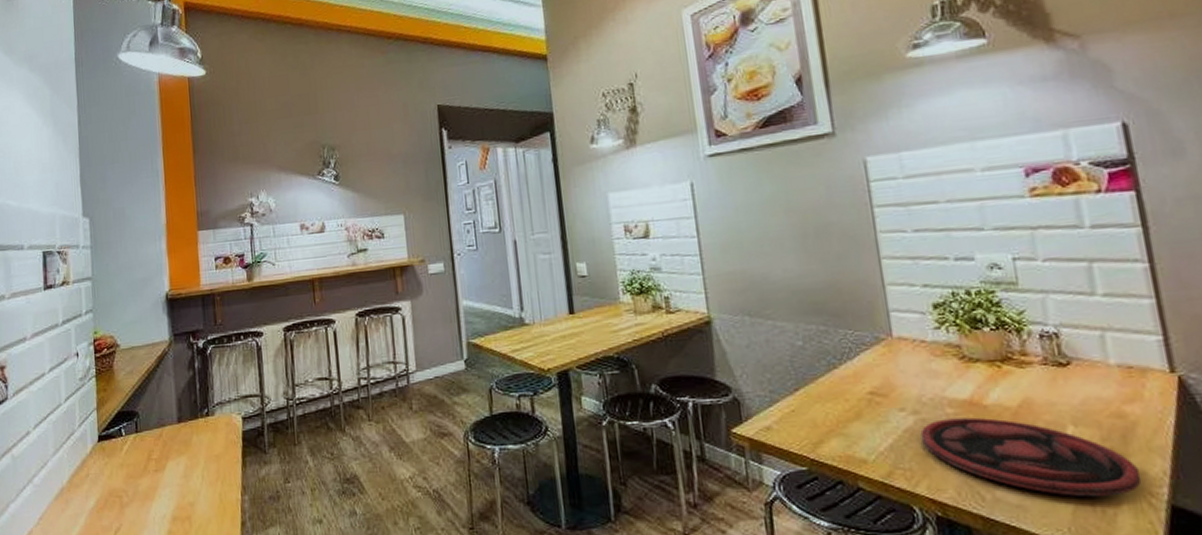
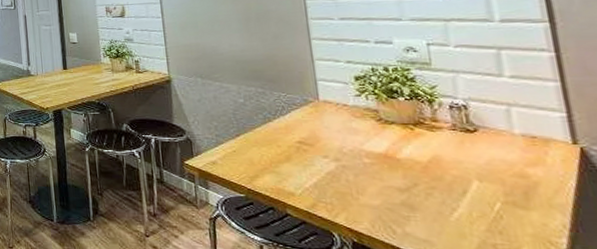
plate: present [920,417,1142,497] -> none [341,167,542,241]

